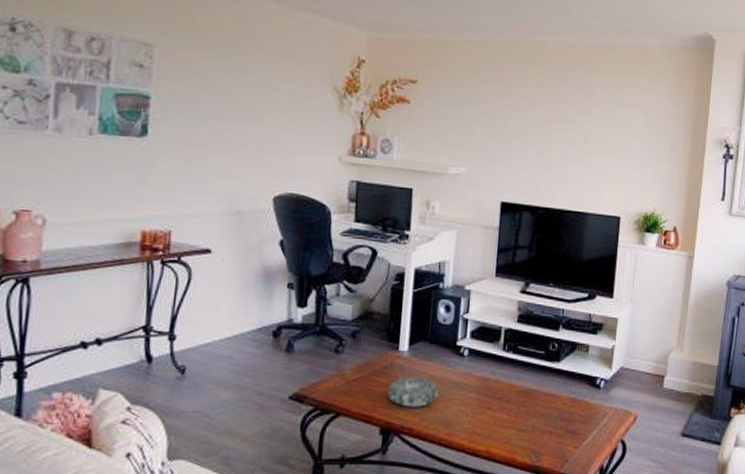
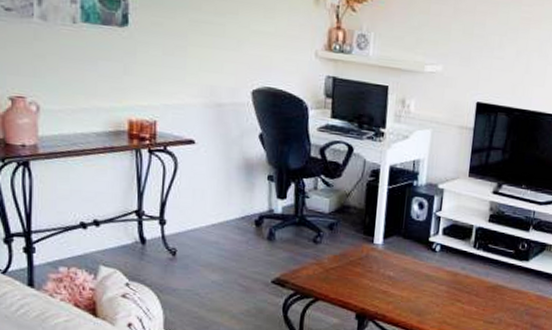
decorative bowl: present [387,377,439,409] -> none [363,268,411,297]

